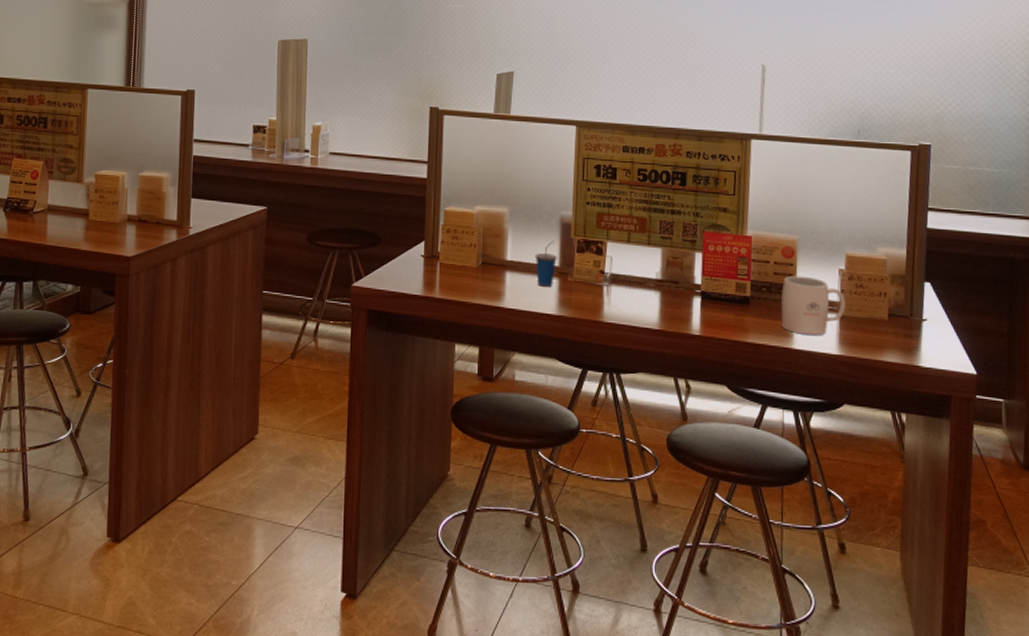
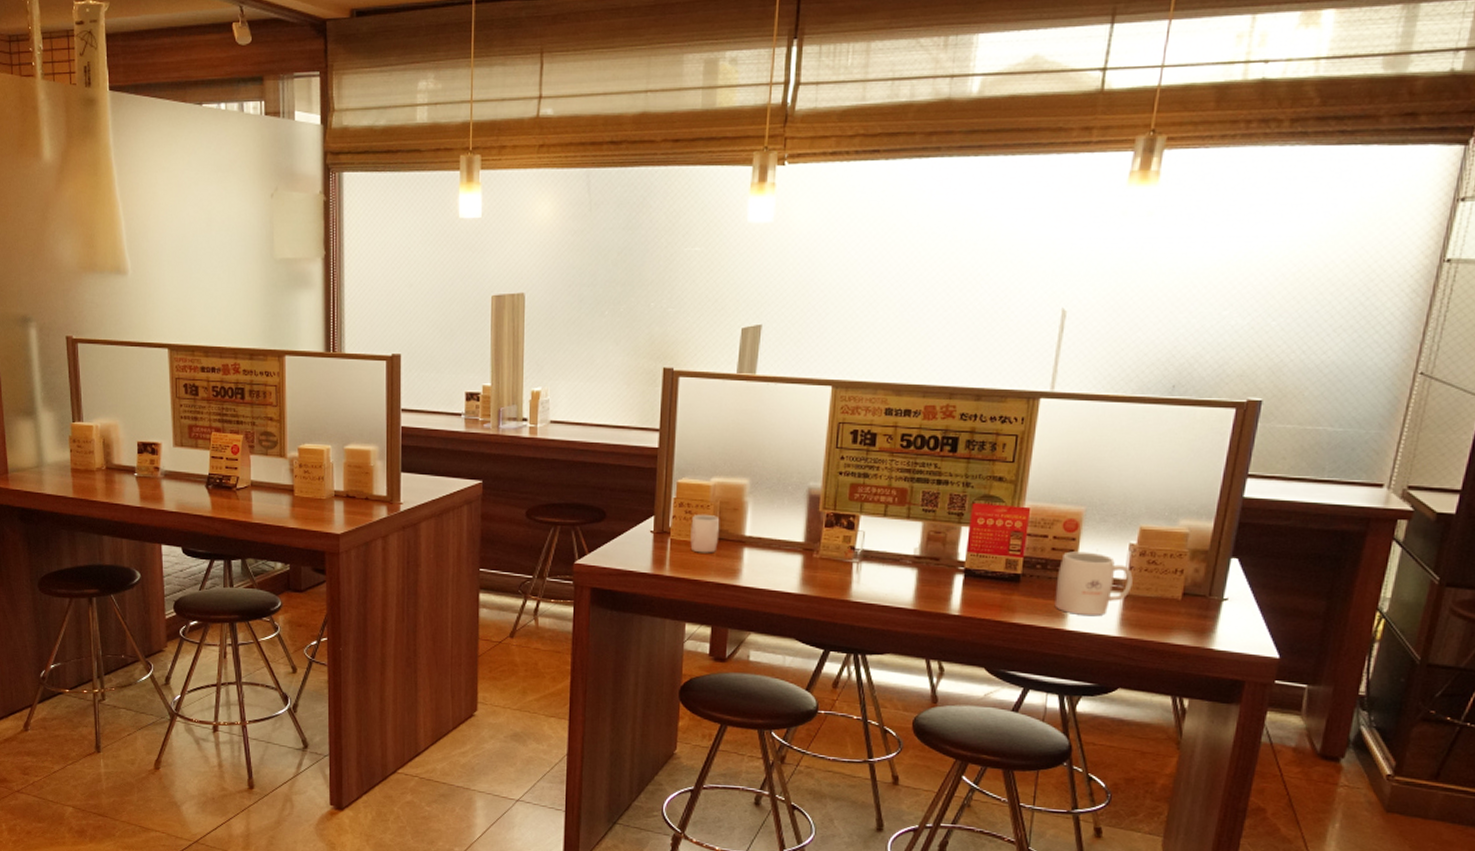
mug: none [457,239,484,277] -> present [690,514,720,553]
cup: present [535,240,557,287] -> none [777,514,802,564]

